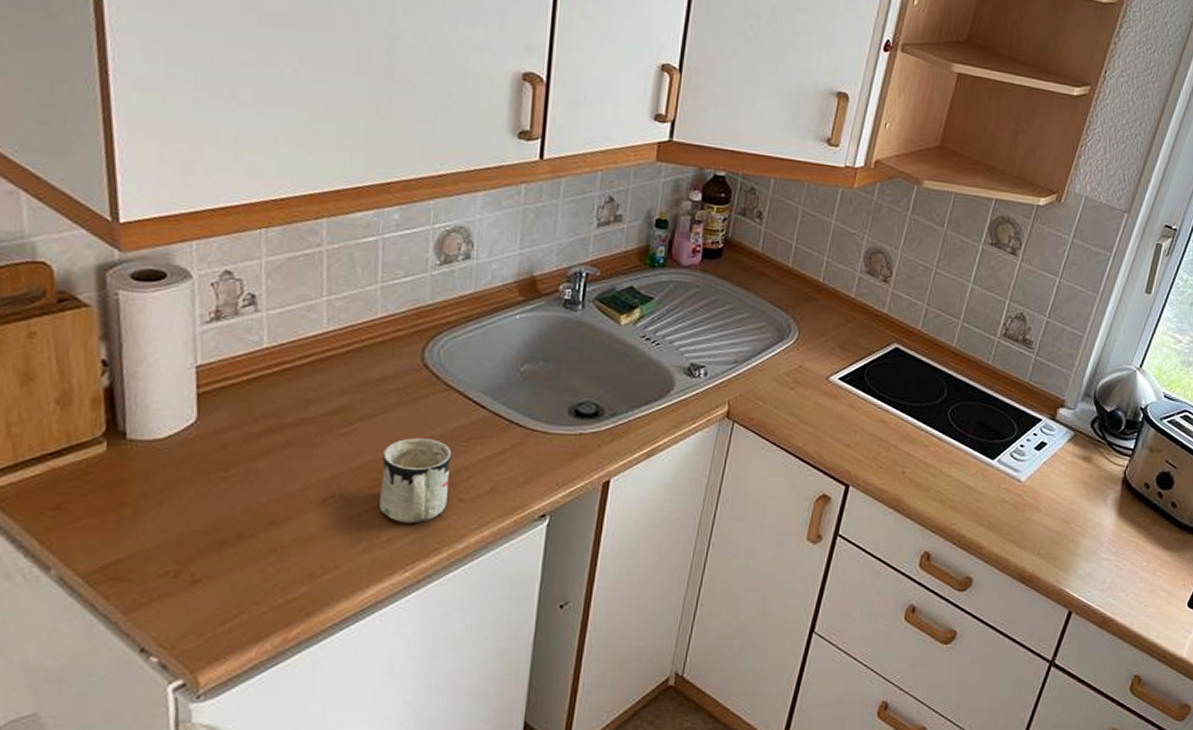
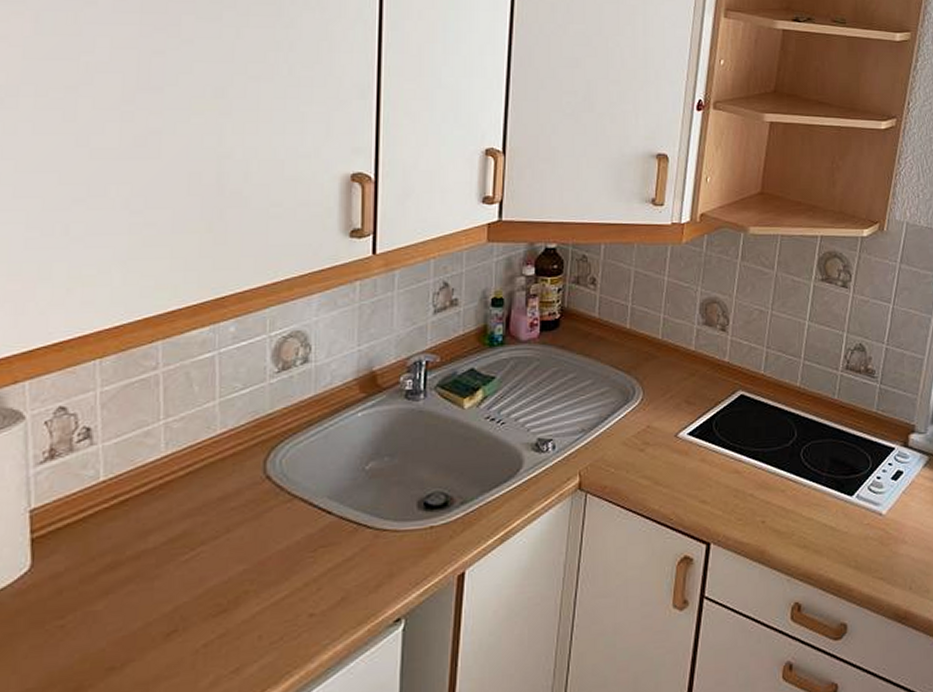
mug: present [379,438,452,524] -> none [226,554,300,649]

